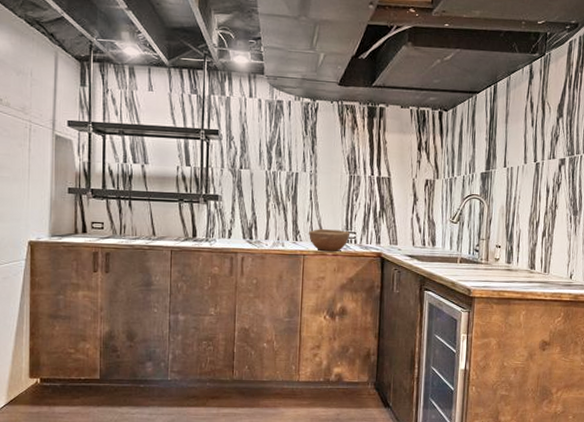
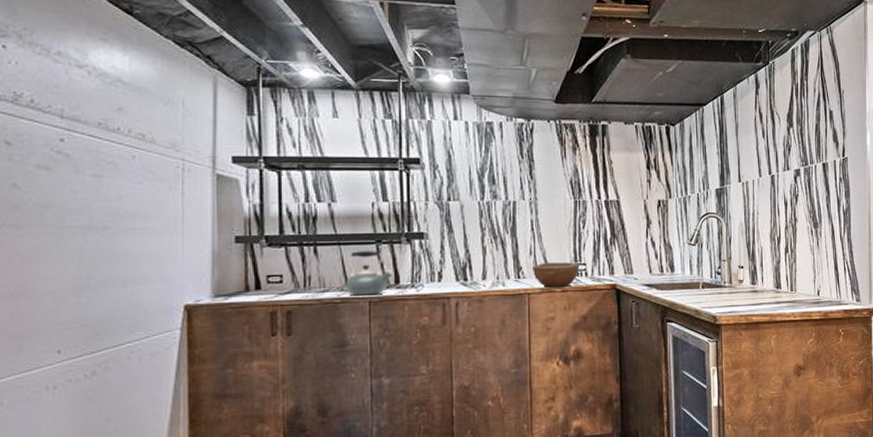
kettle: none [152,207,193,245] -> present [345,251,394,296]

